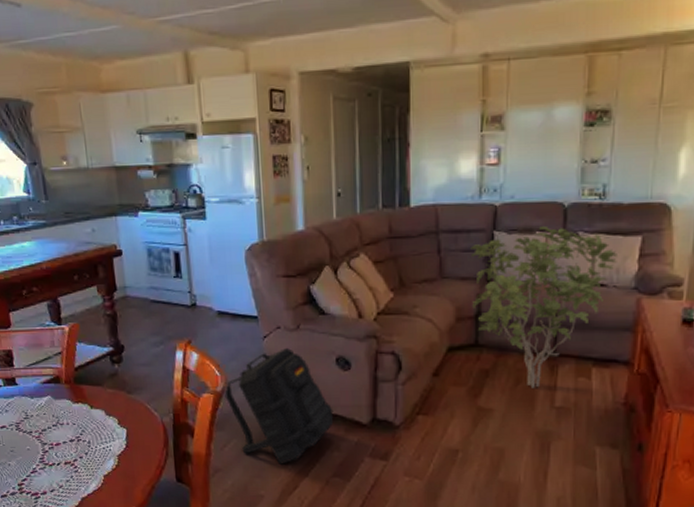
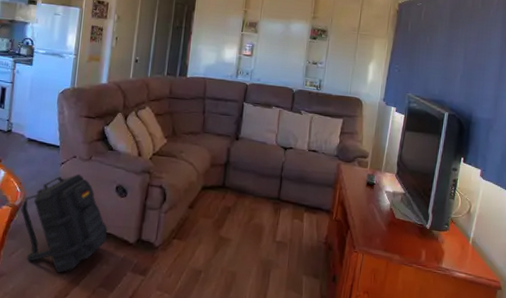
shrub: present [470,227,617,388] -> none [223,104,326,225]

